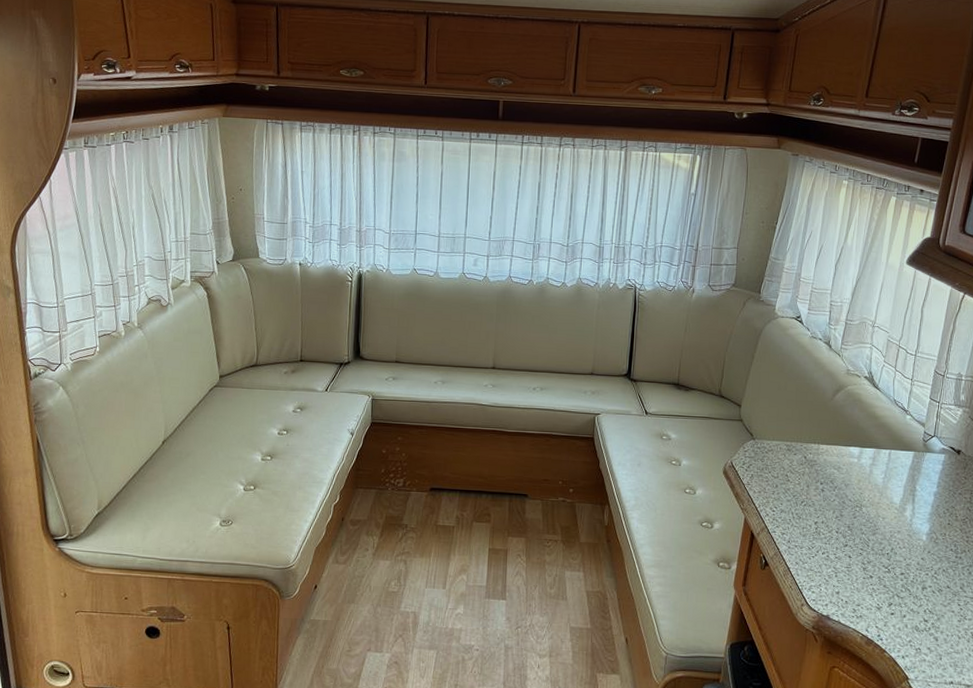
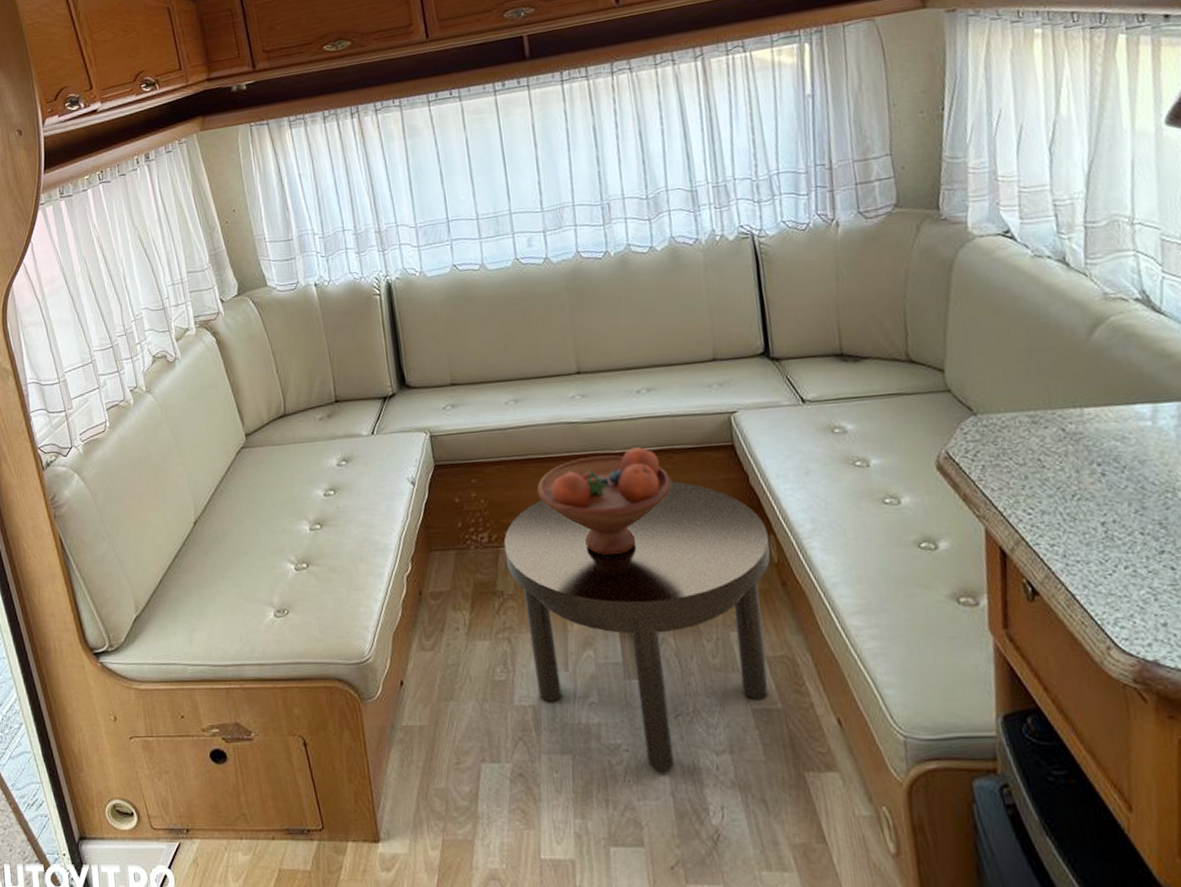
side table: none [413,458,605,667] -> present [503,481,771,771]
fruit bowl: none [446,430,546,507] -> present [536,447,672,556]

